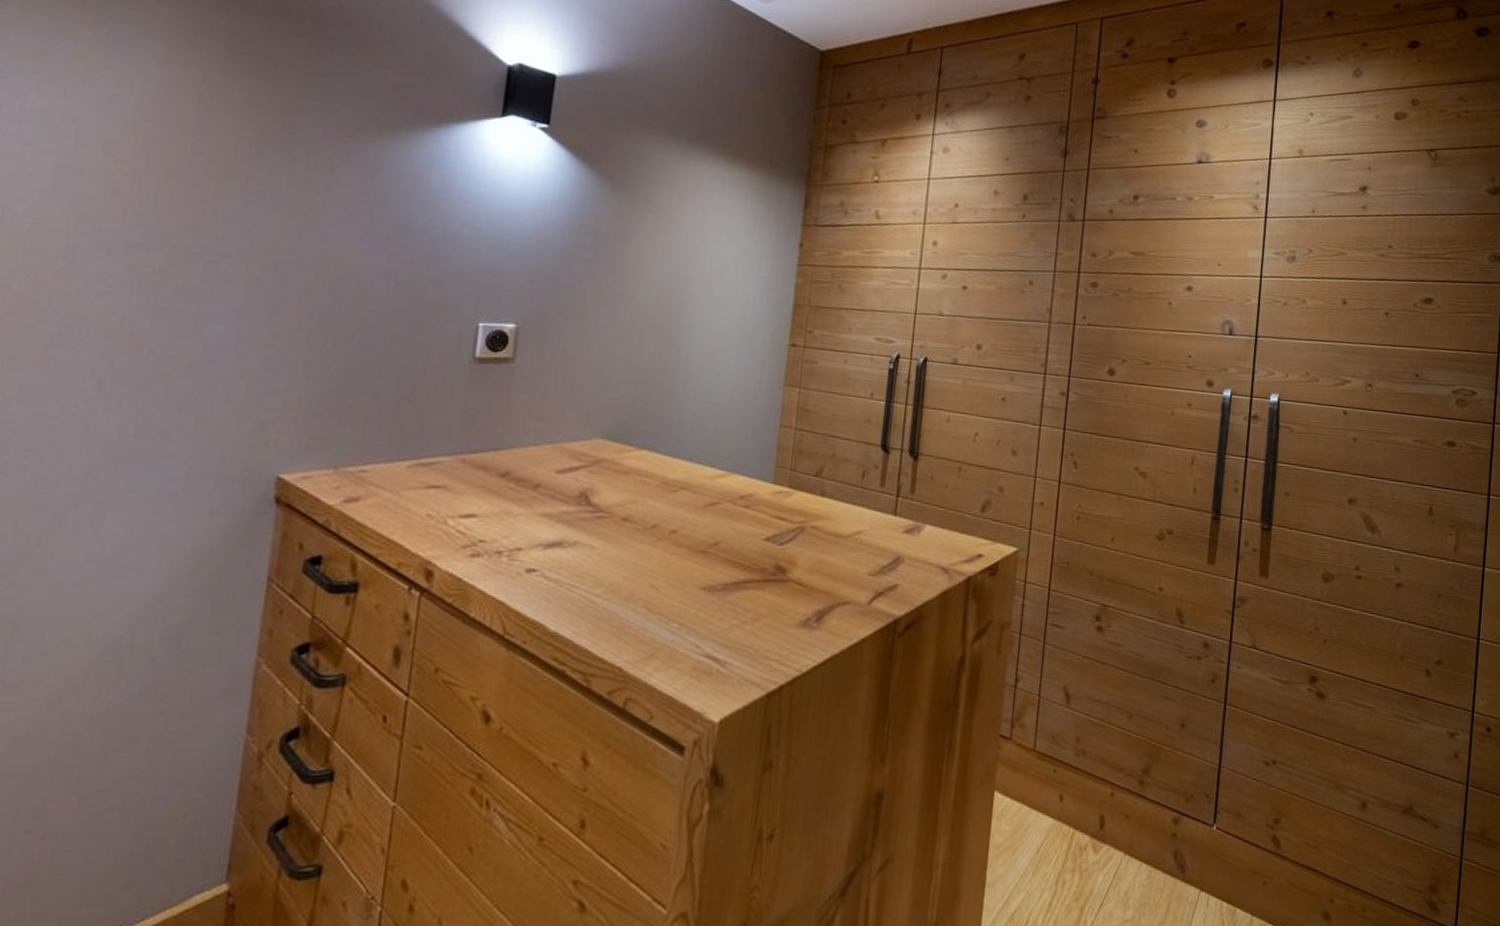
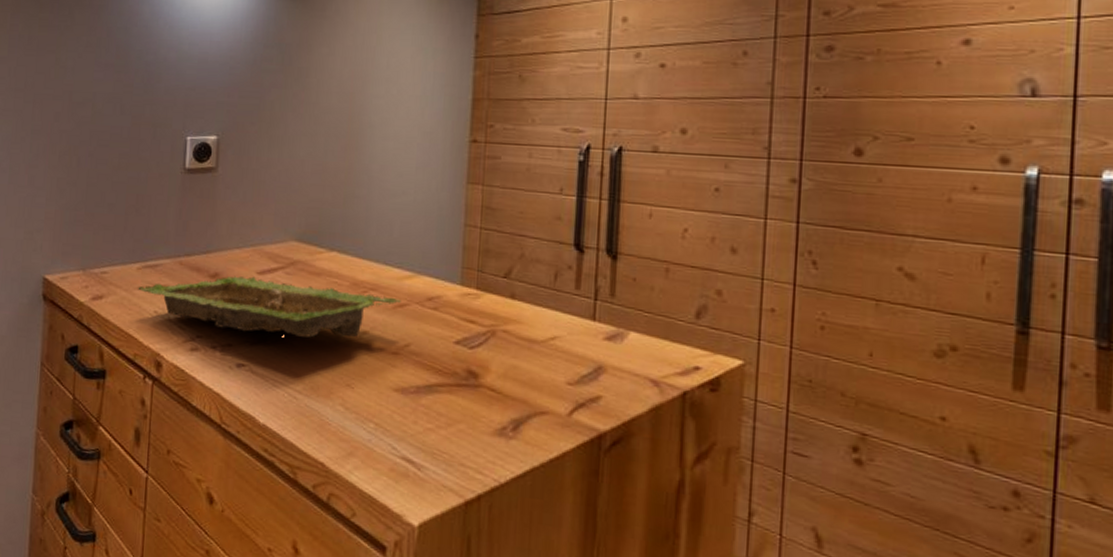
tray: none [406,475,713,539] -> present [138,276,401,338]

